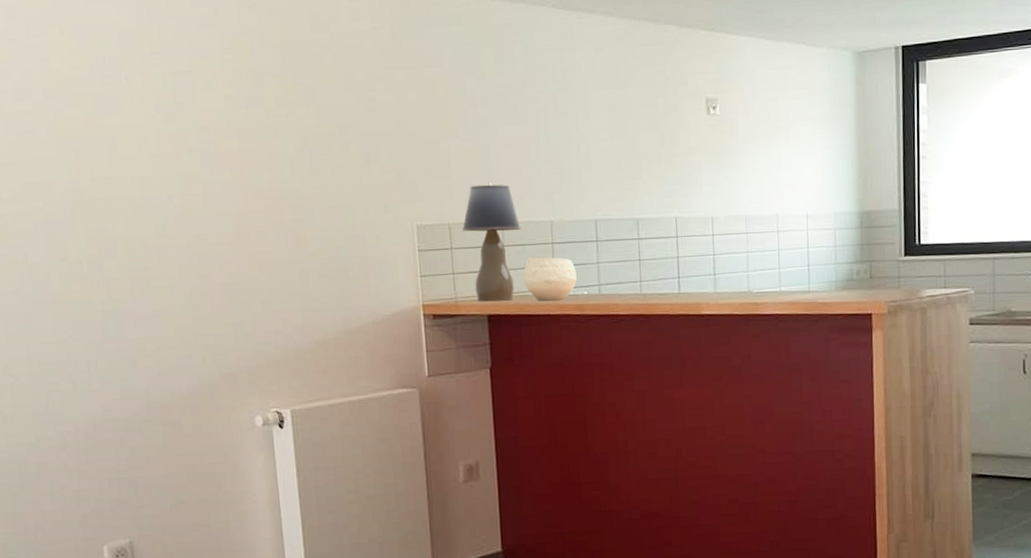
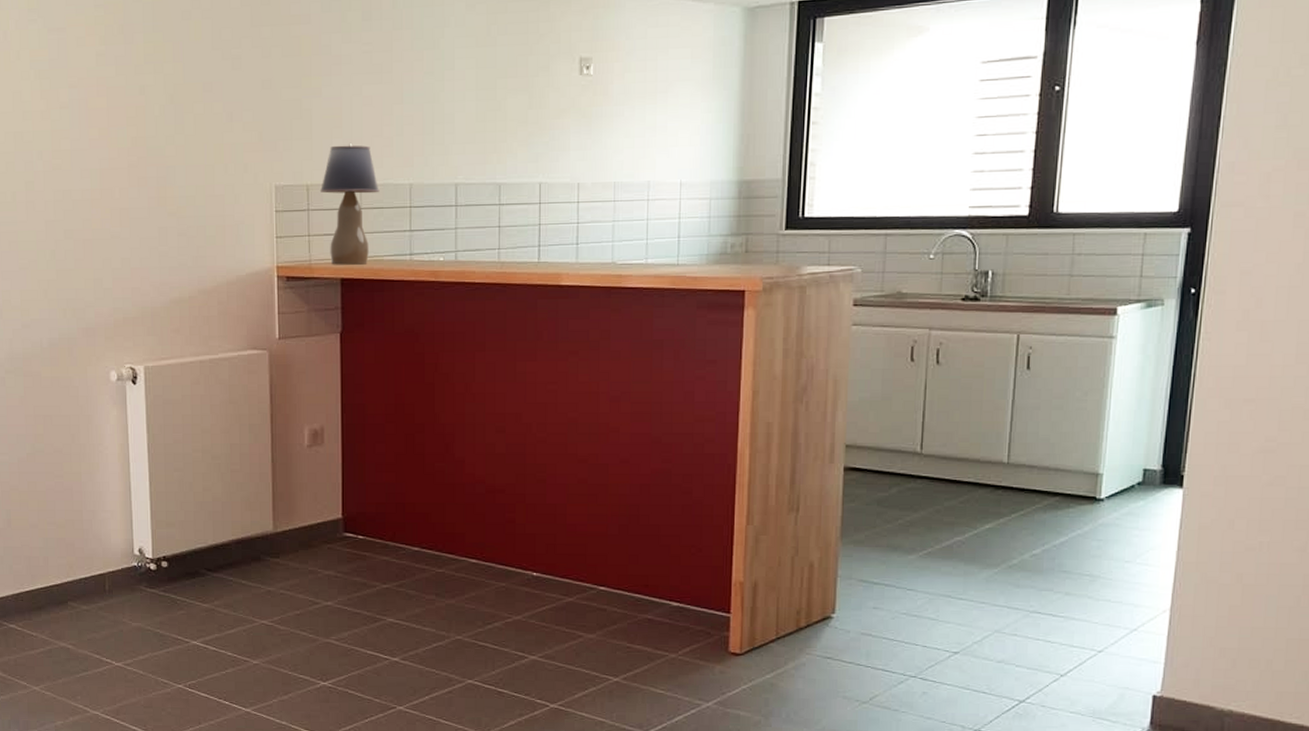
bowl: present [523,257,577,302] -> none [379,221,433,267]

